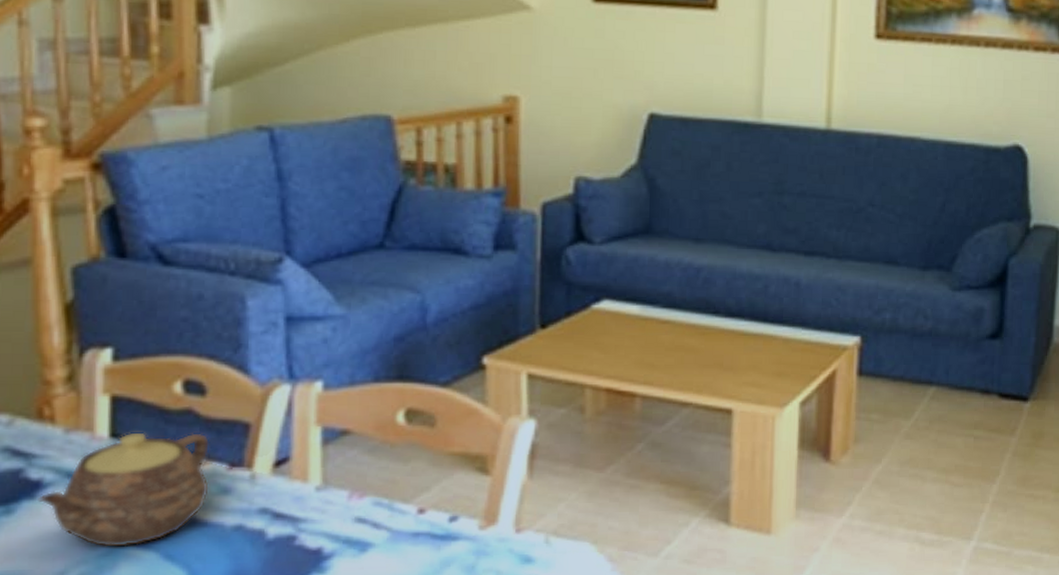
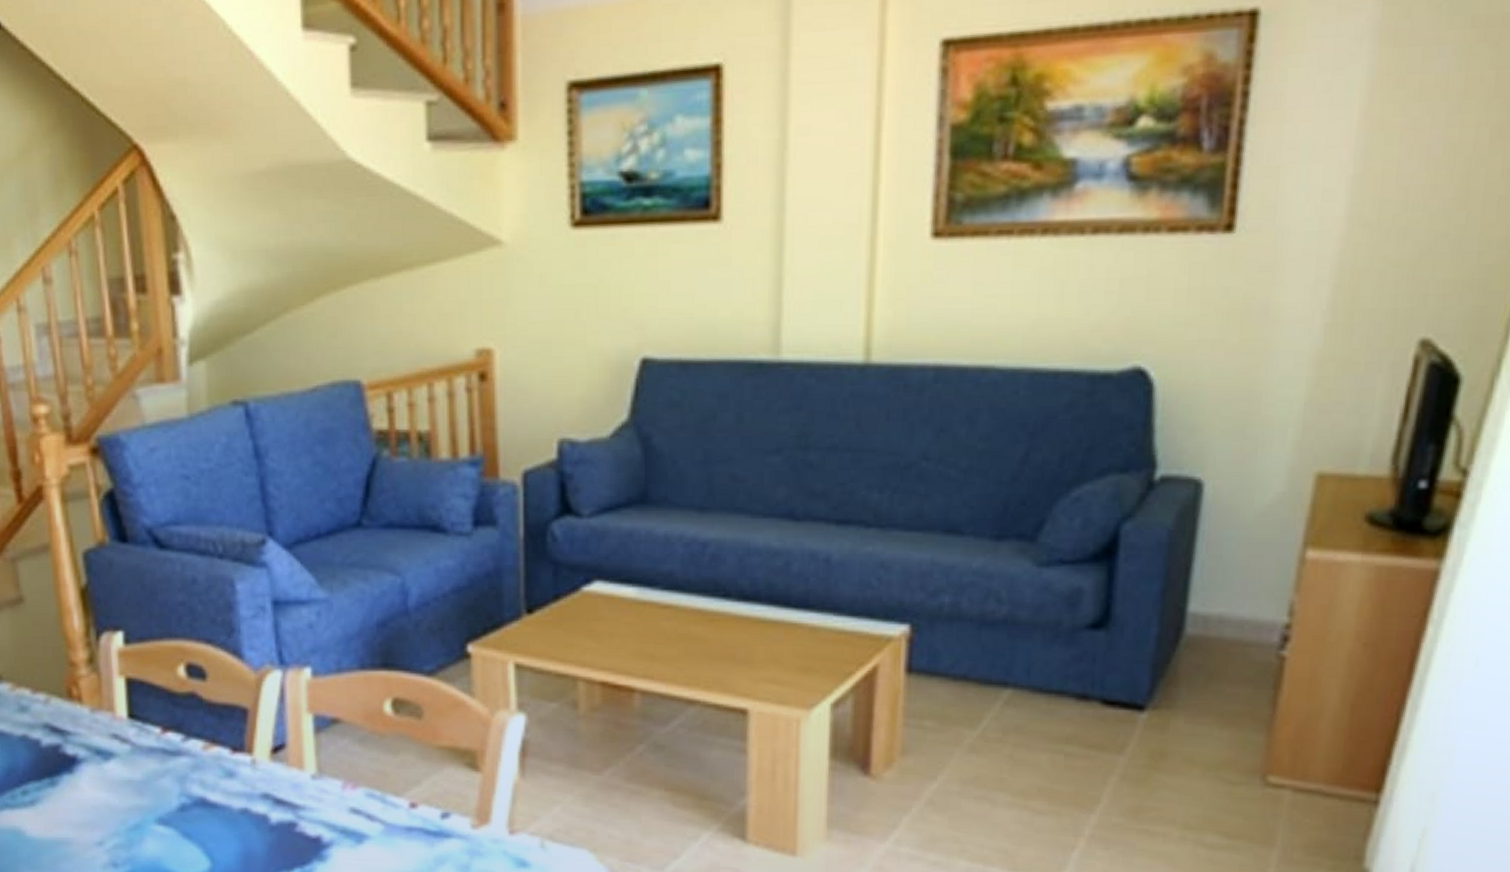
teapot: present [38,432,210,547] -> none [75,714,216,823]

